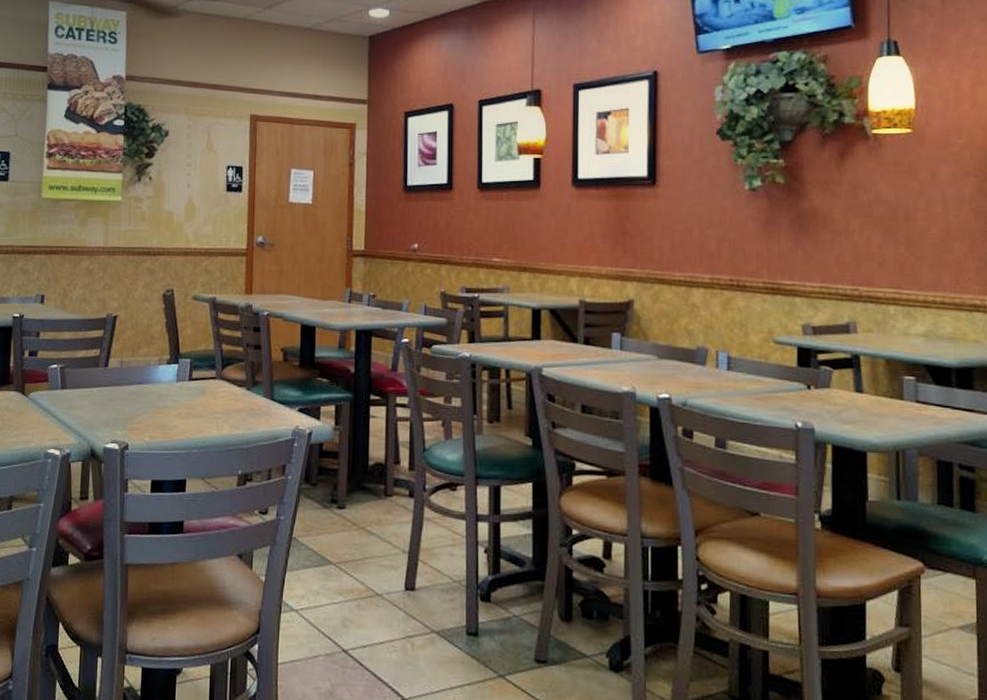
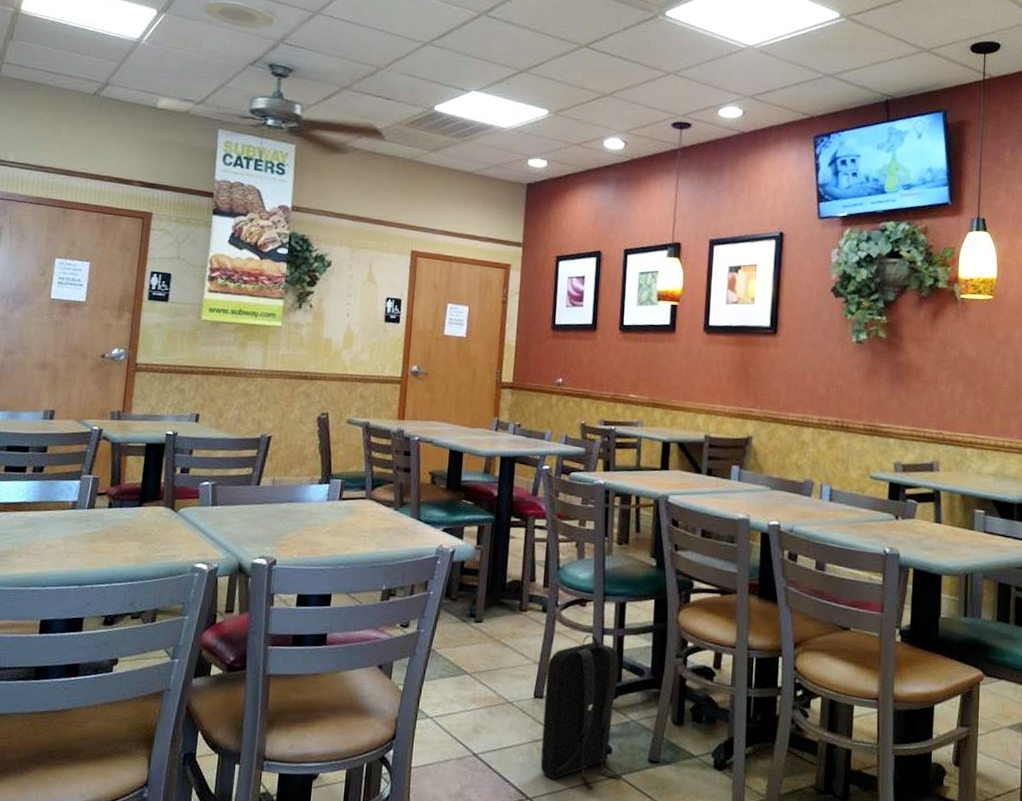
backpack: none [415,521,506,690] -> present [540,634,622,789]

